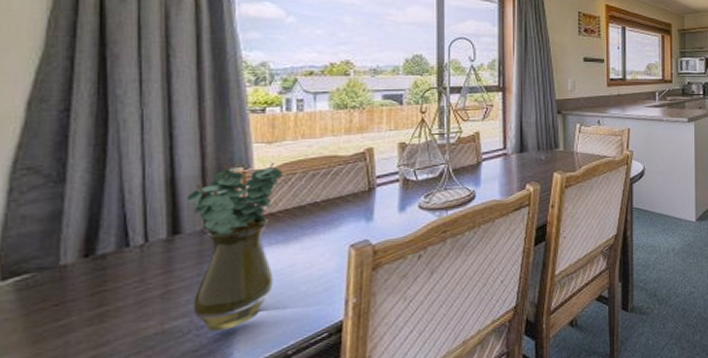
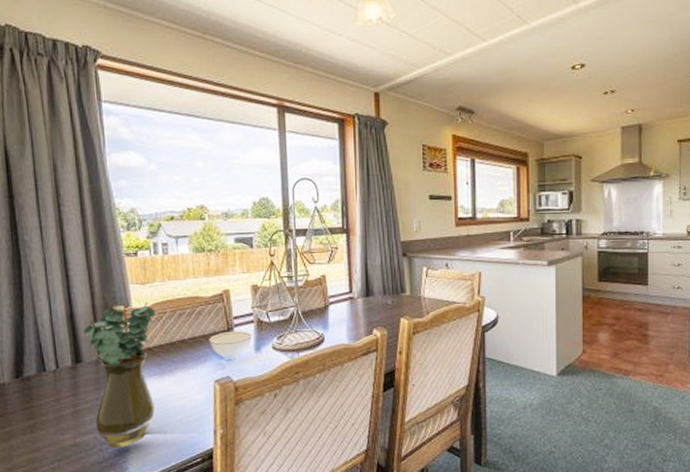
bowl: none [346,190,397,223] -> present [209,331,252,361]

